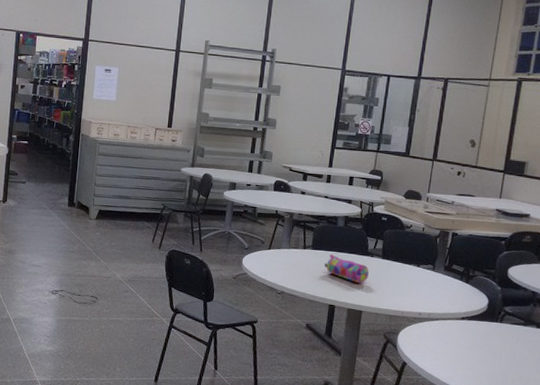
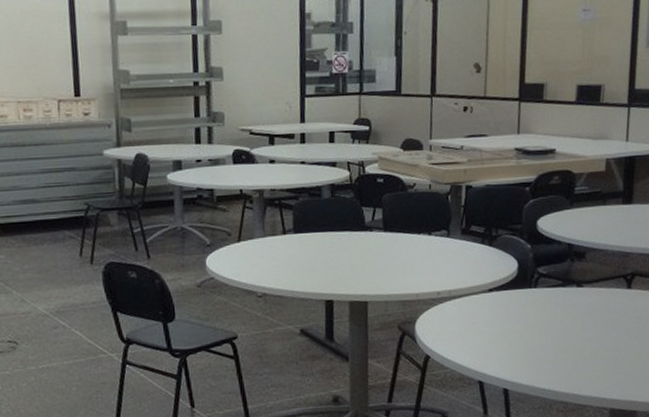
pencil case: present [324,254,369,284] -> none [312,235,370,268]

